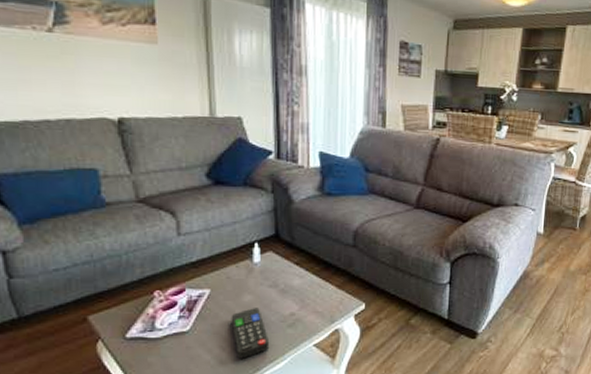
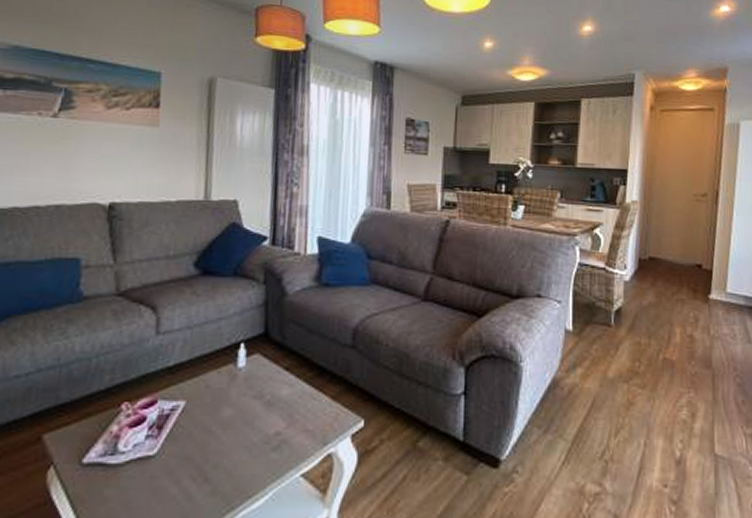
remote control: present [231,308,270,359] -> none [205,425,249,493]

